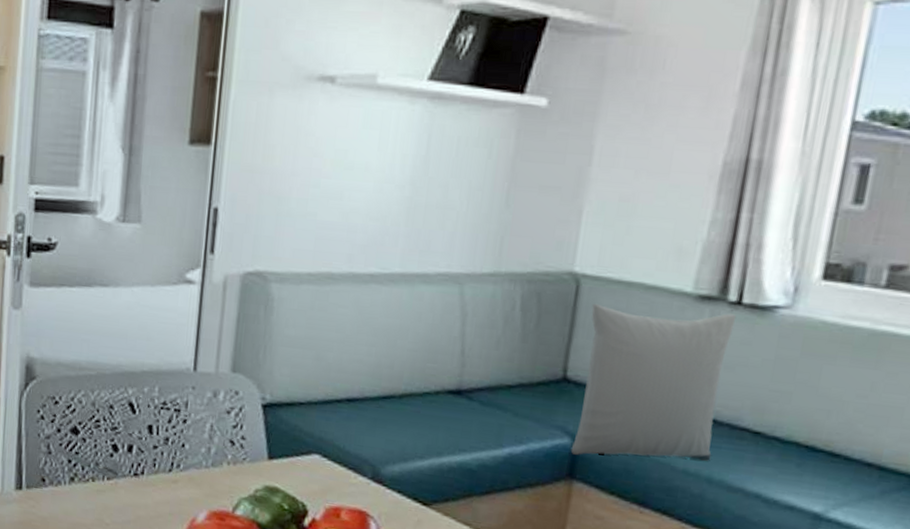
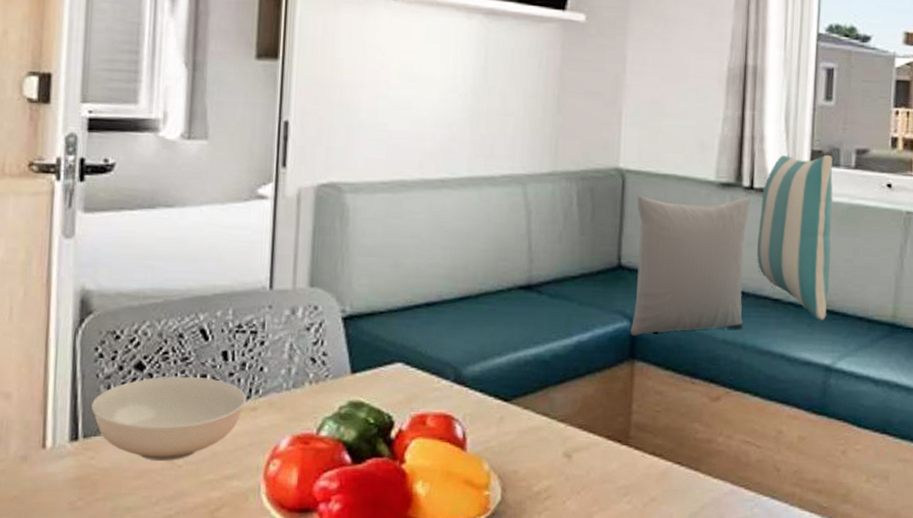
bowl: none [33,442,168,519] -> present [91,376,246,461]
pillow: none [736,265,855,462] -> present [756,153,833,320]

